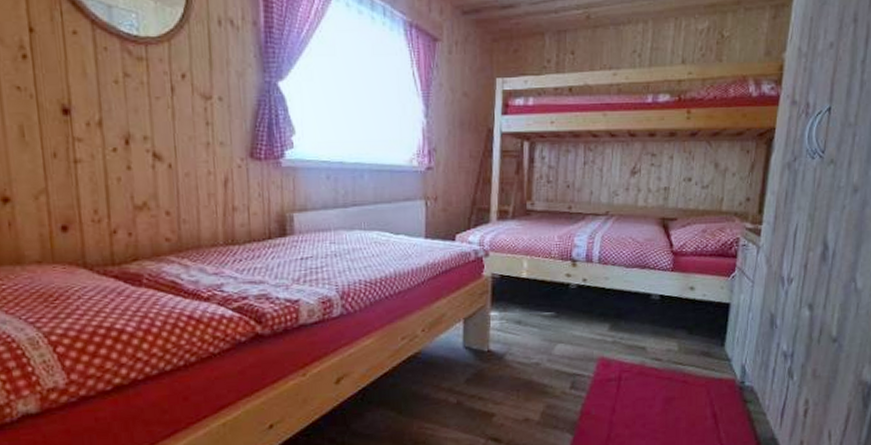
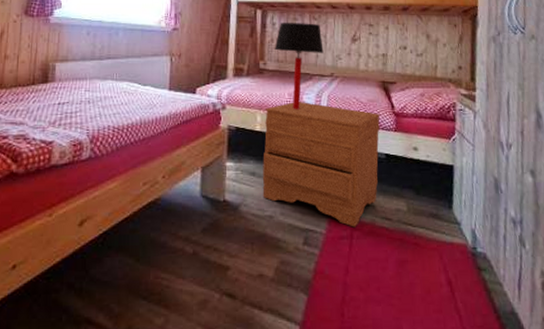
nightstand: none [528,244,657,370] -> present [262,102,380,227]
table lamp: none [544,155,599,253] -> present [274,23,324,109]

